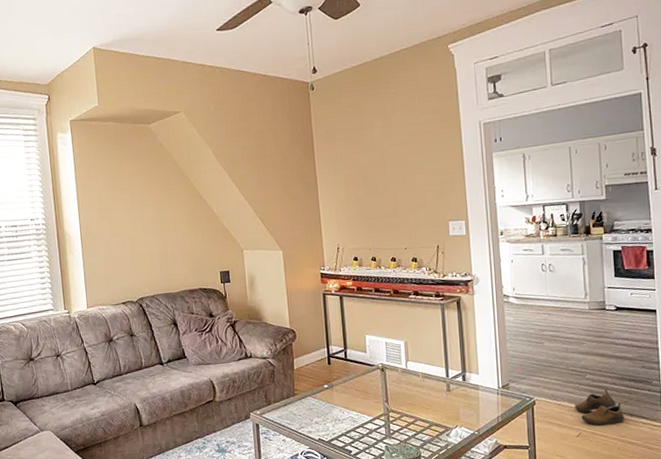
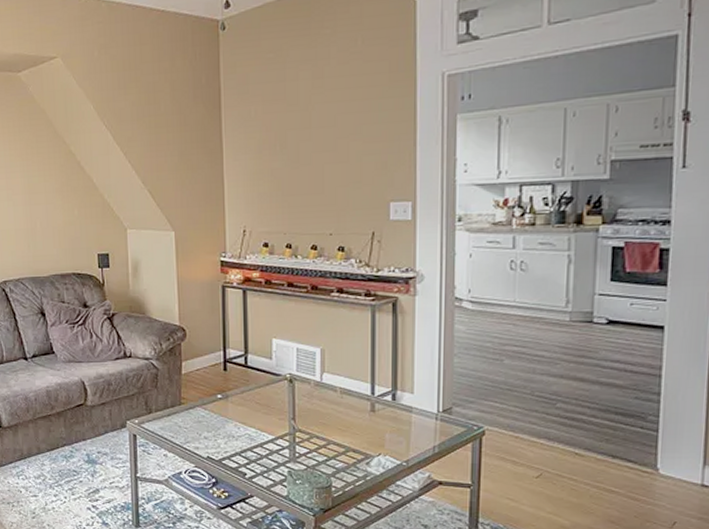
shoe: present [575,388,624,426] -> none [537,422,603,466]

